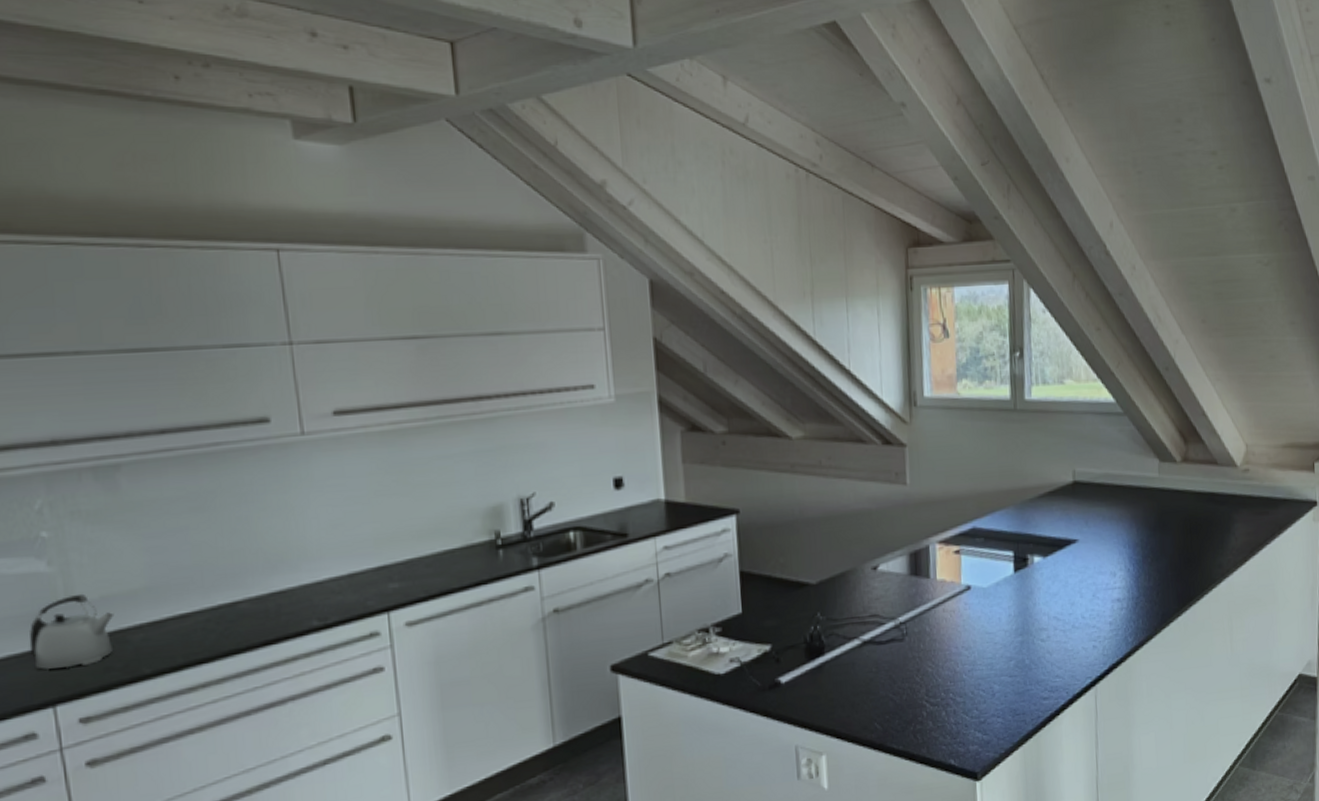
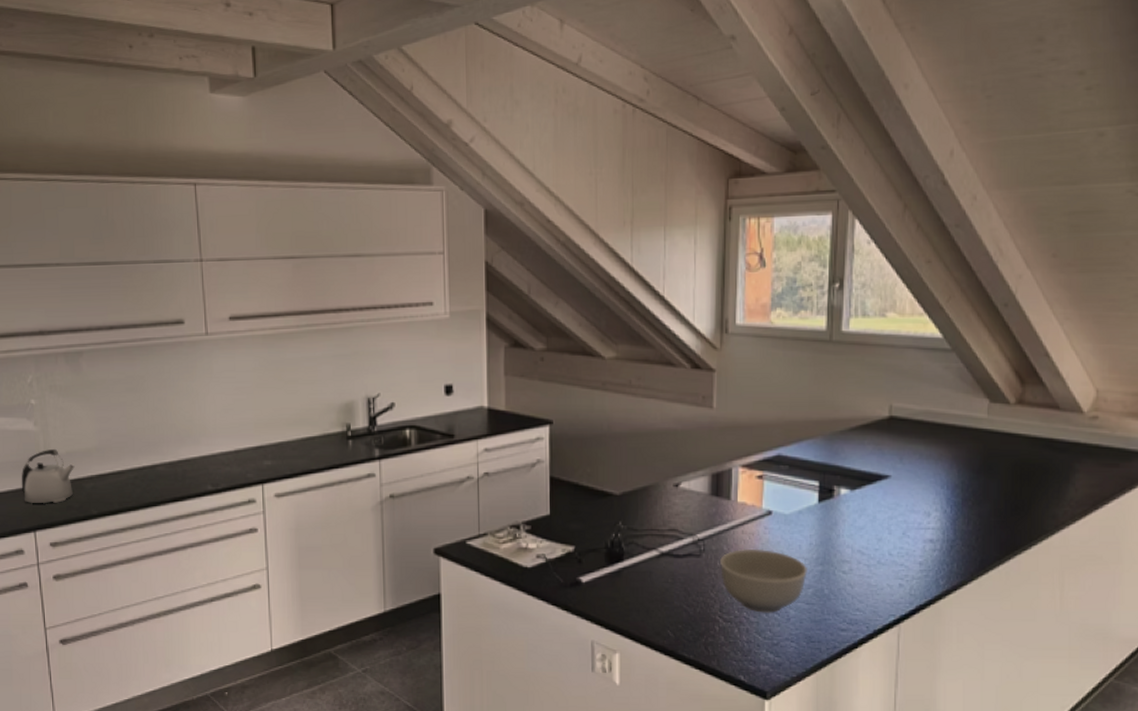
bowl: none [923,626,1008,692] -> present [720,548,807,613]

